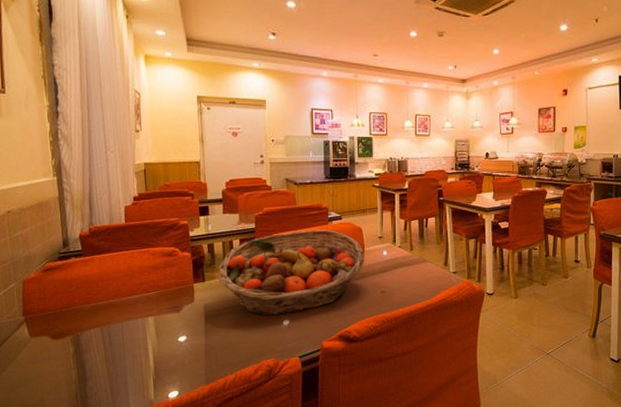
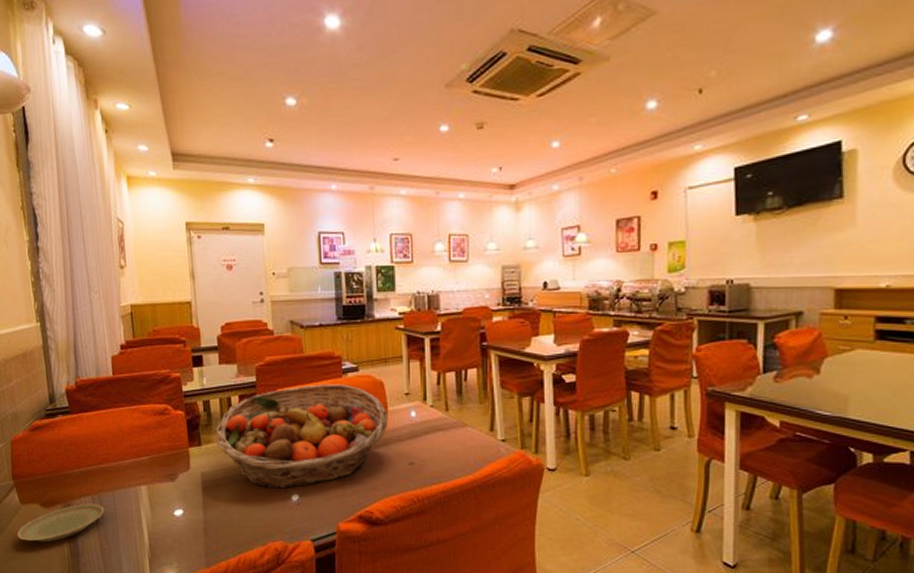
plate: none [25,334,113,370] -> present [17,503,105,542]

